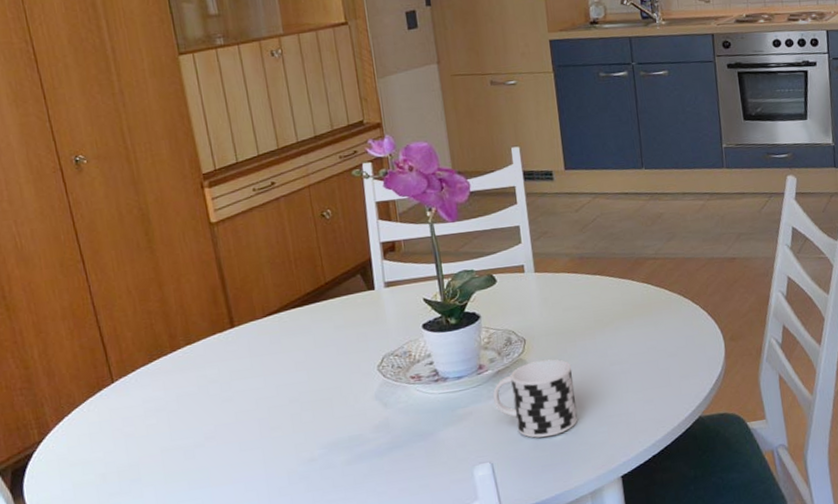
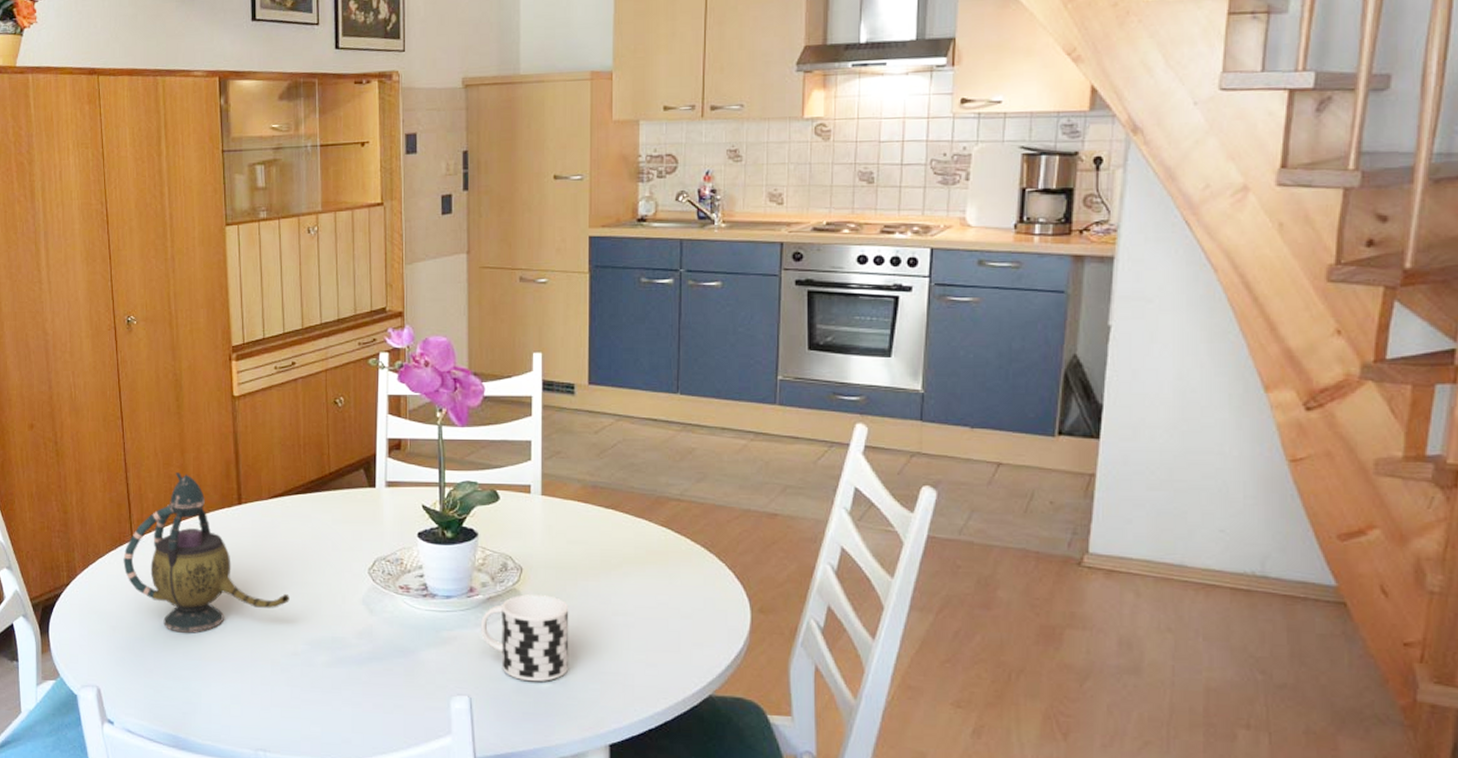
teapot: none [104,306,300,465] -> present [123,472,290,633]

